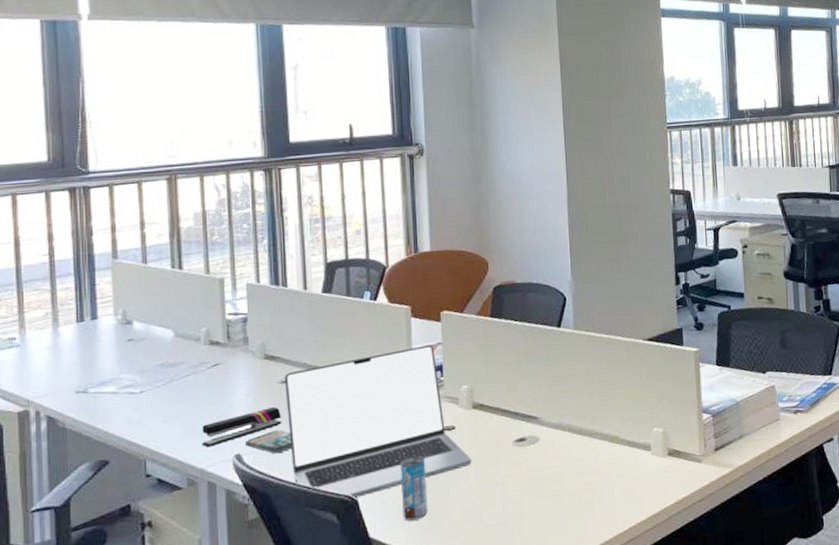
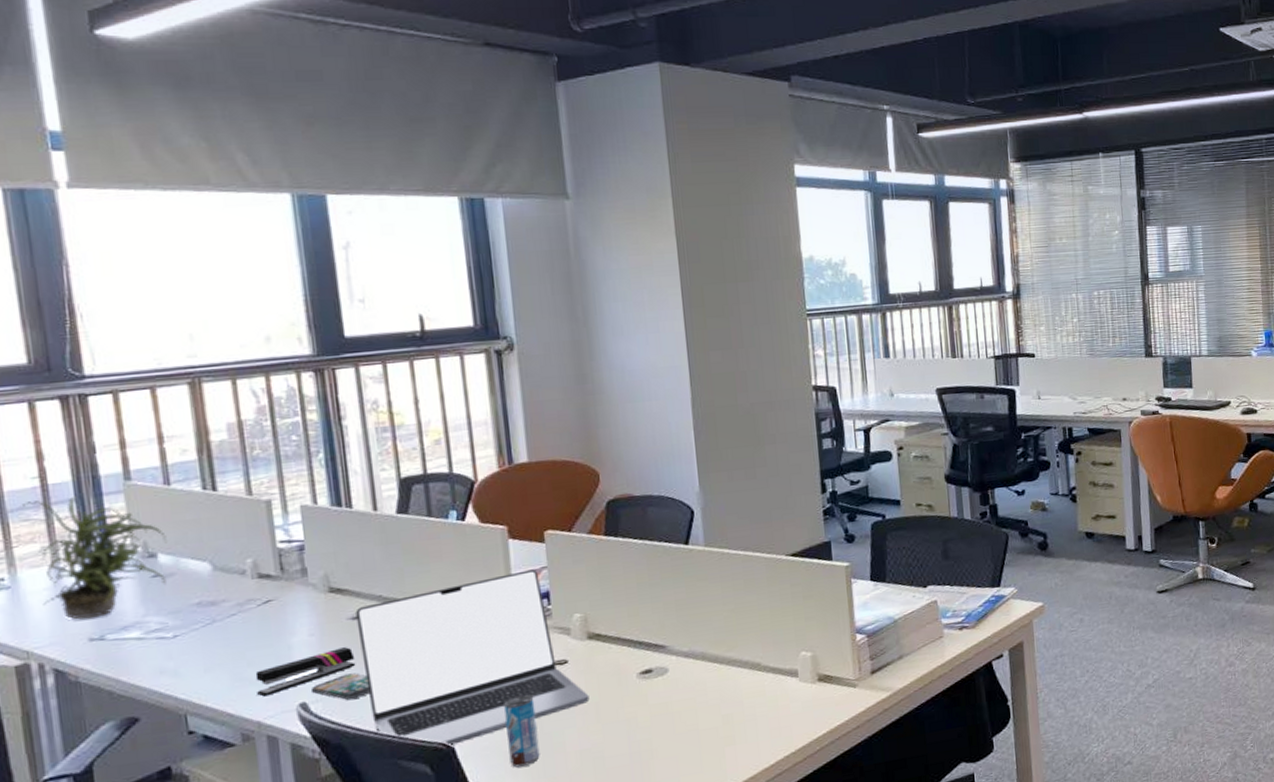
potted plant: none [32,270,141,375] -> present [19,495,167,620]

